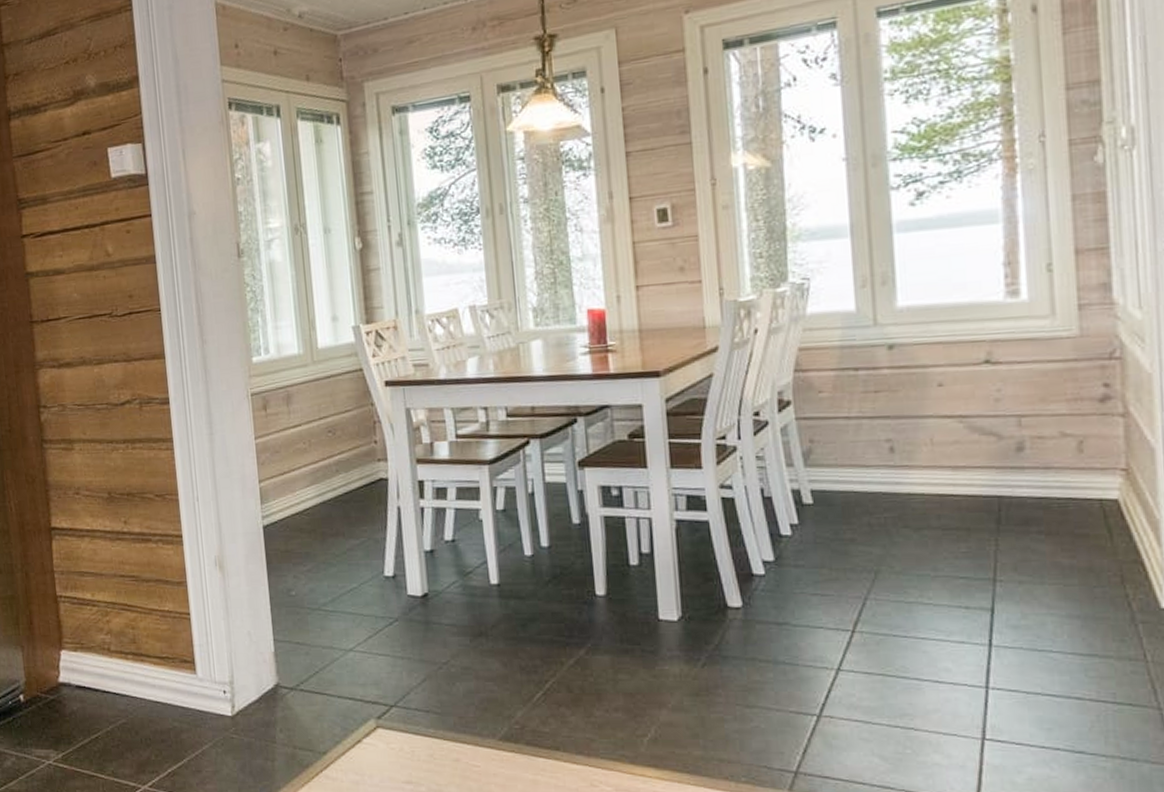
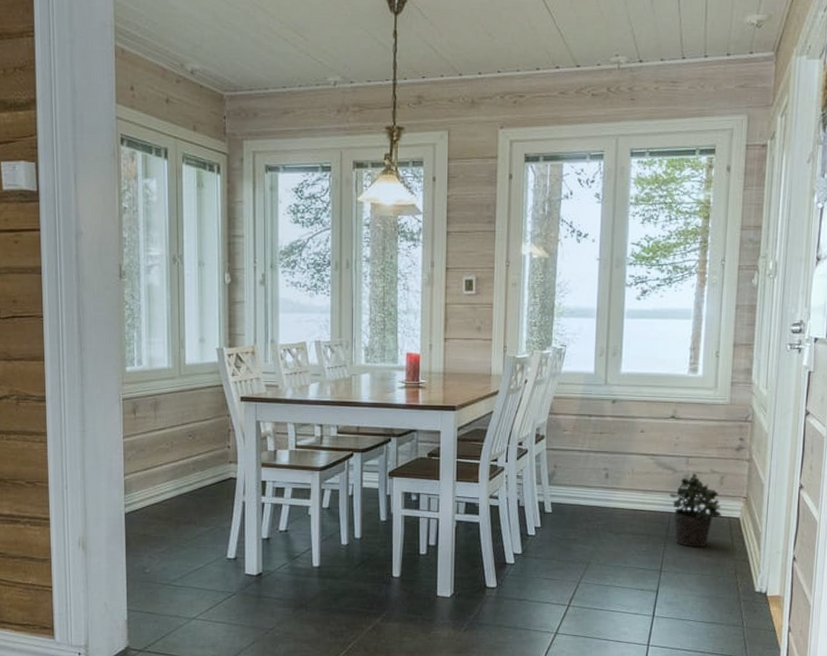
potted plant: none [995,439,1087,545] -> present [669,474,722,548]

